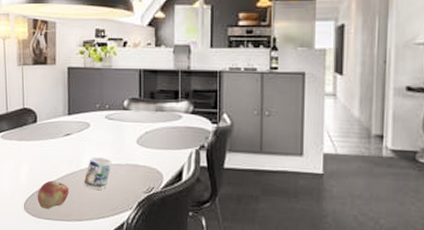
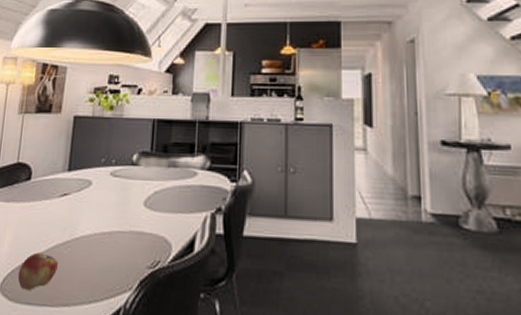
mug: present [84,157,112,191] -> none [76,222,113,265]

